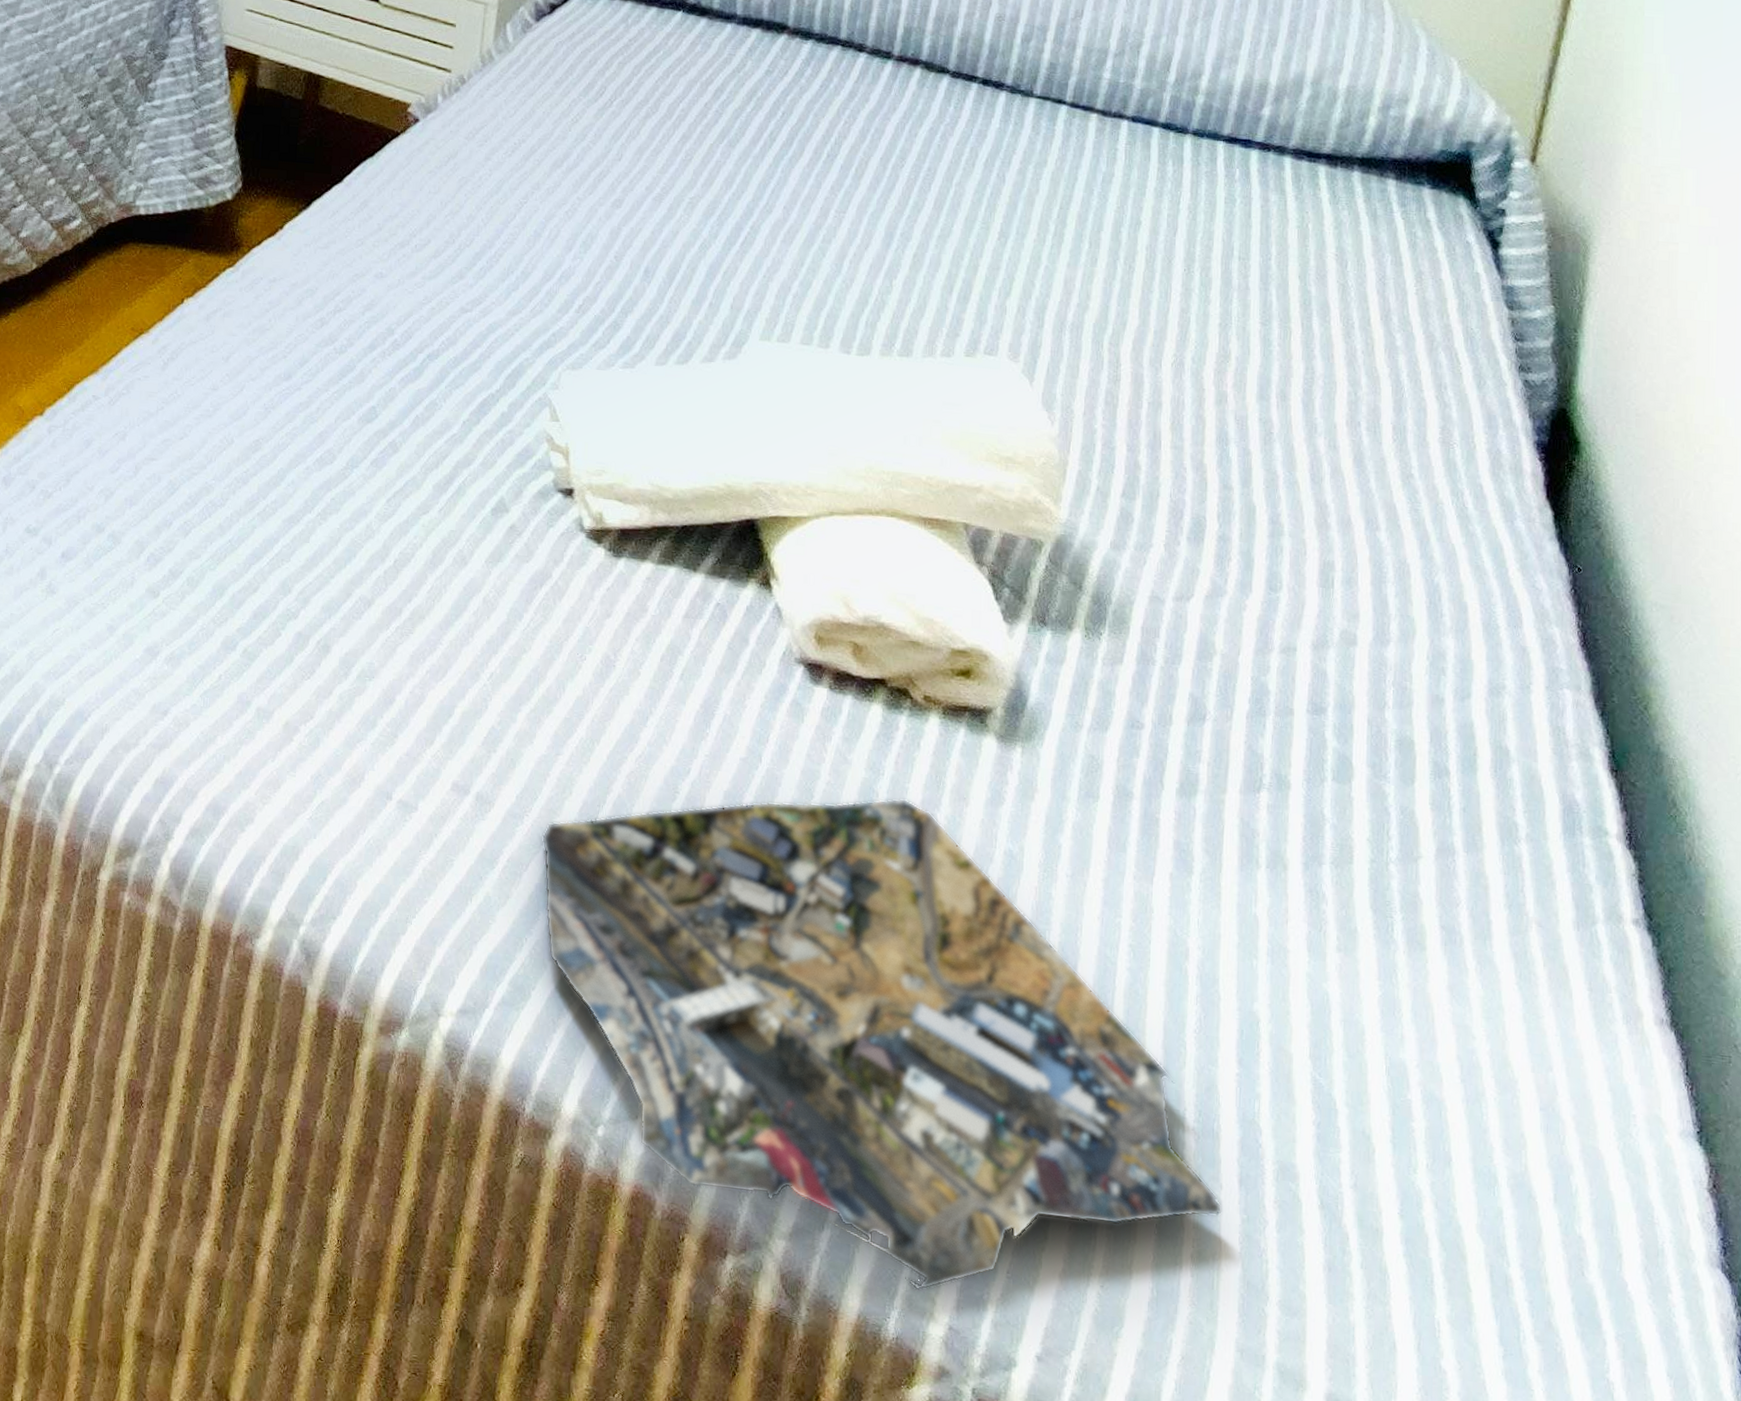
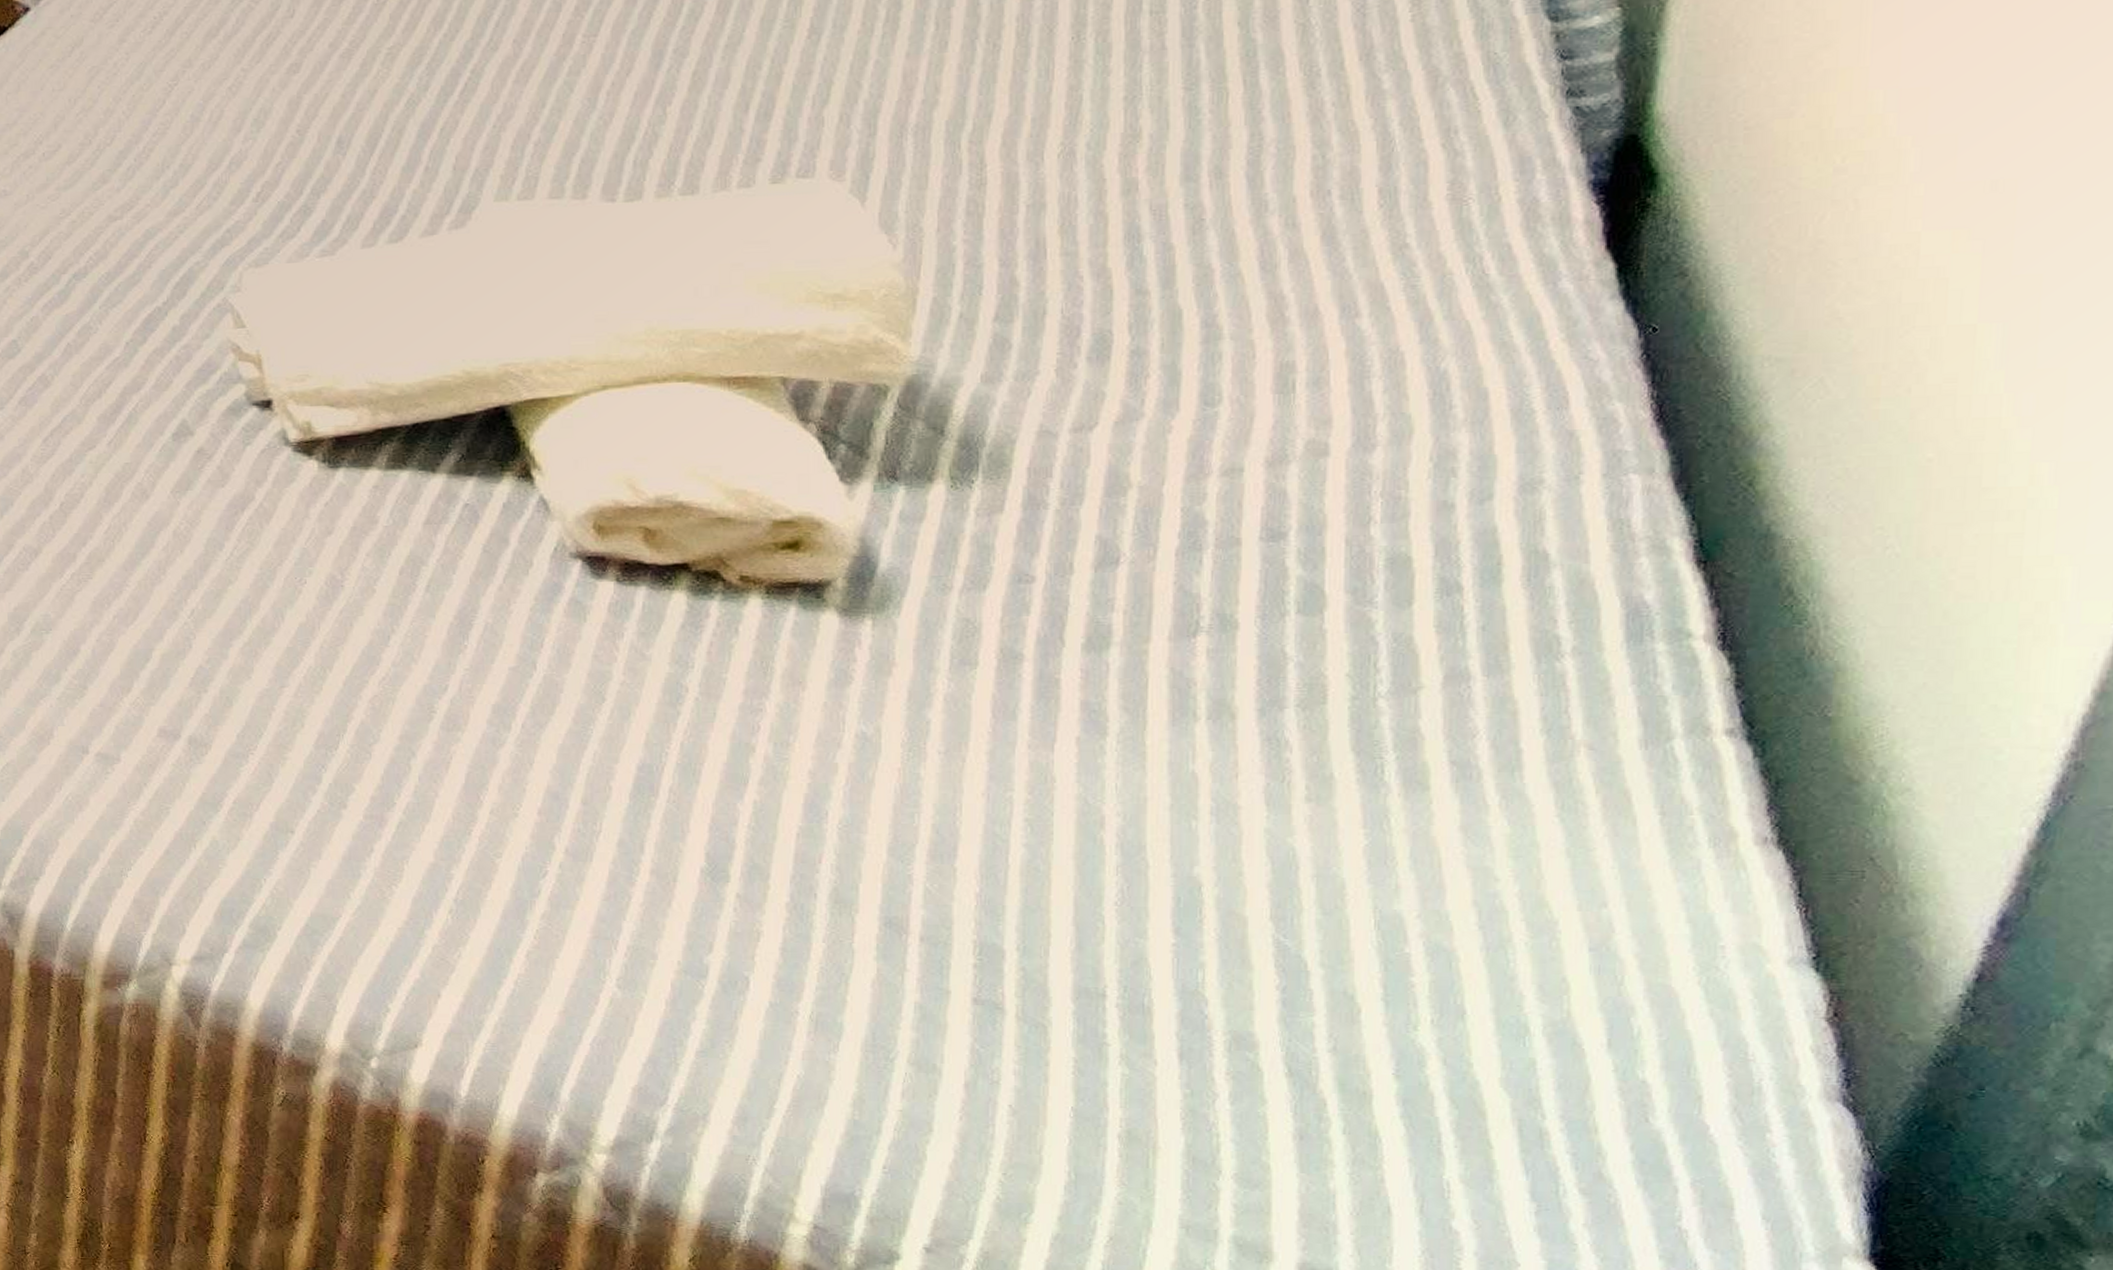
magazine: present [541,798,1222,1291] -> none [271,690,1158,1193]

